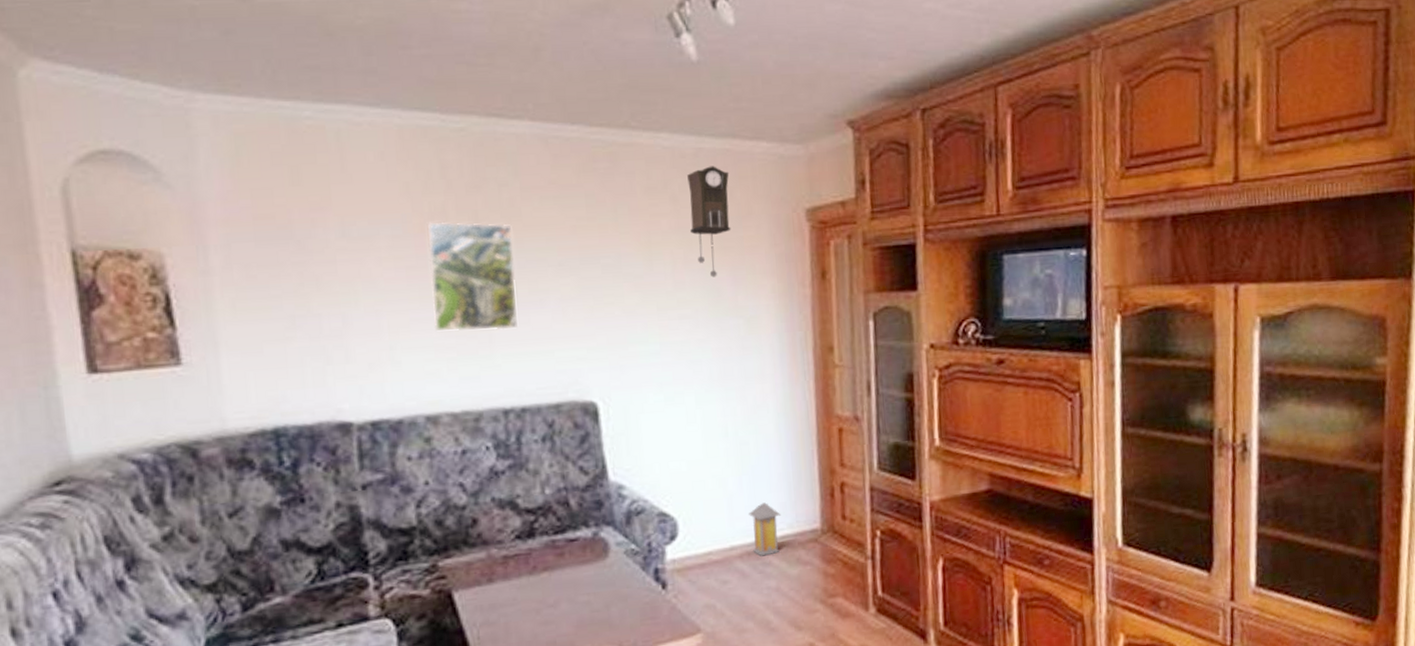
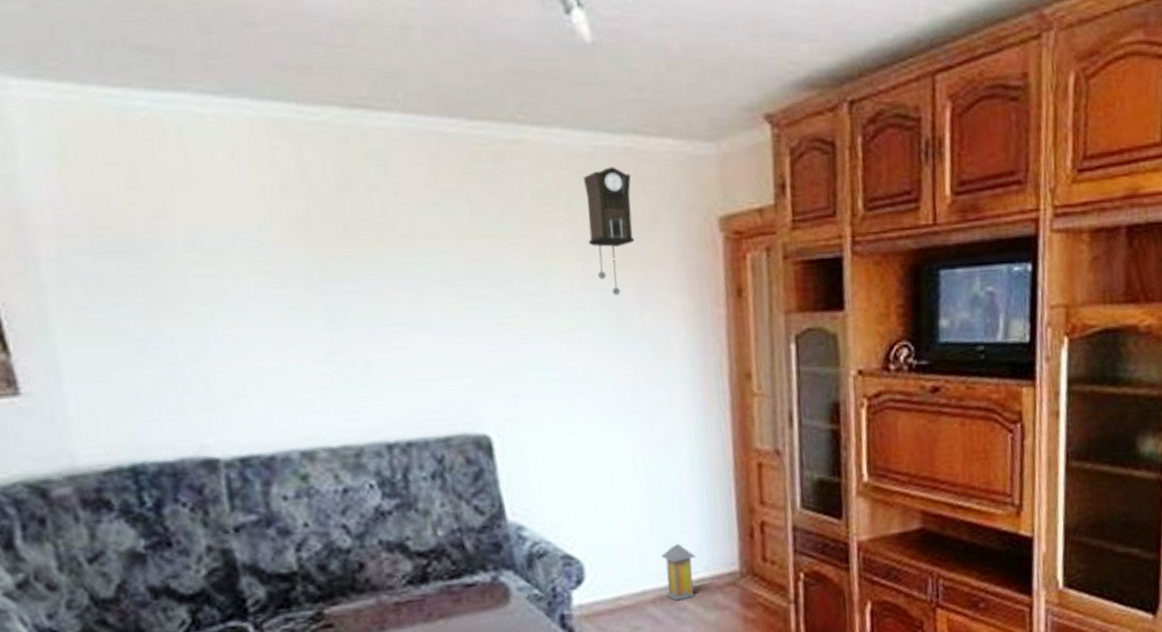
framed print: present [428,221,518,332] -> none [289,231,399,357]

